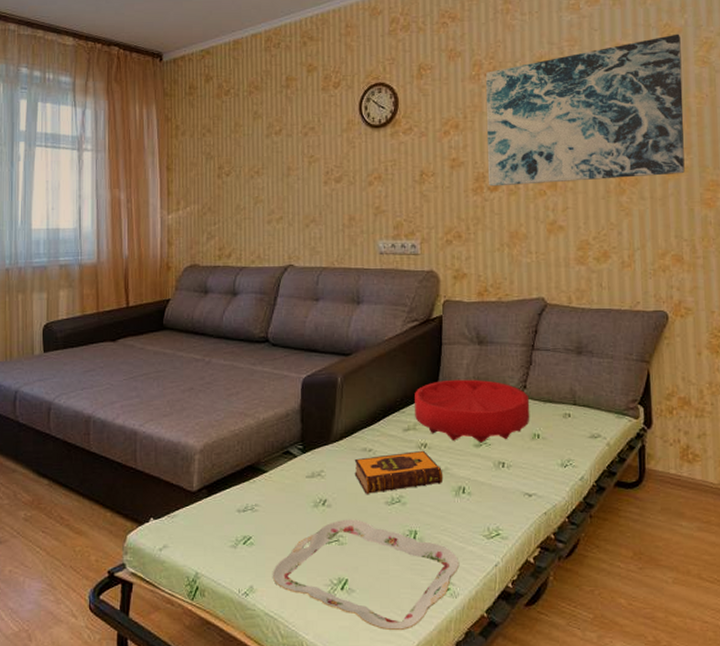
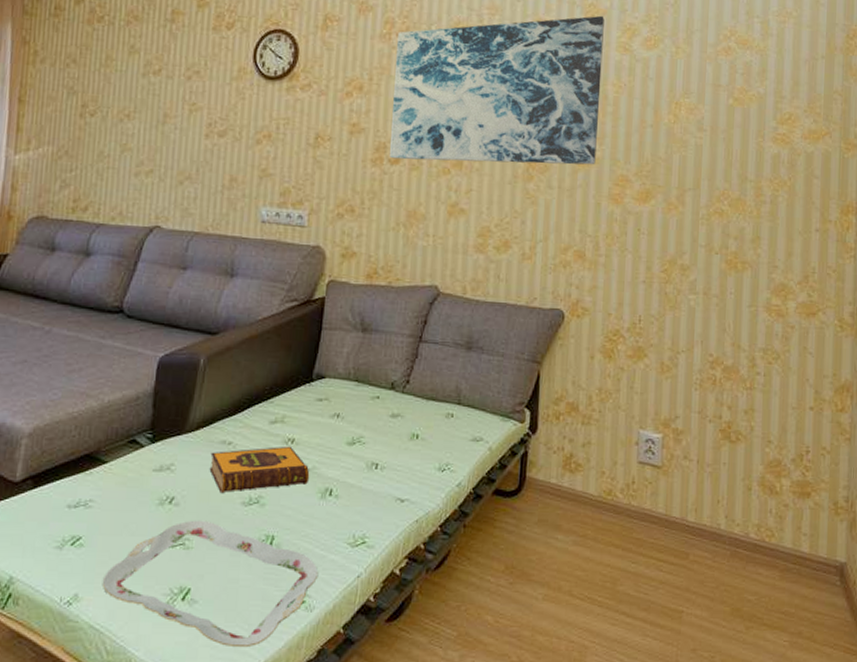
cushion: present [415,379,530,443] -> none [284,368,412,441]

